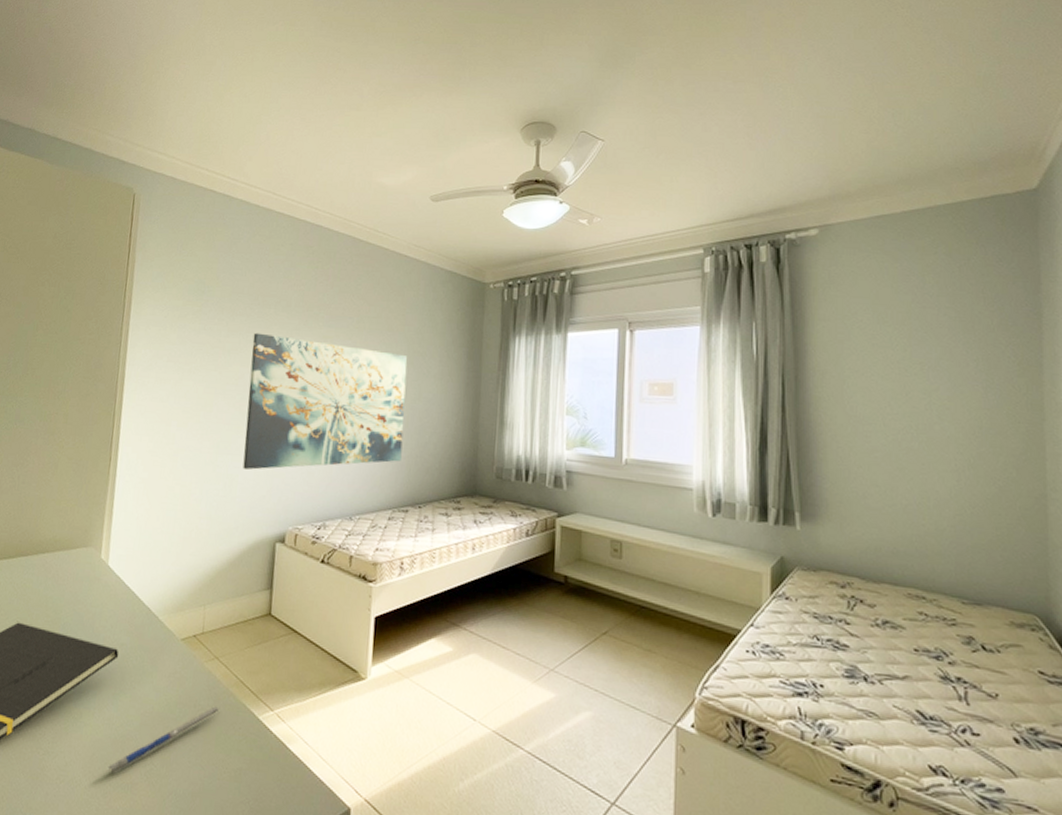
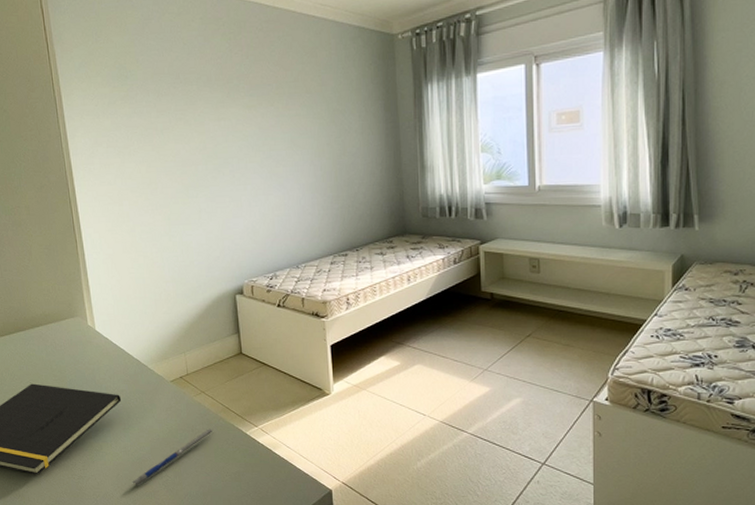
wall art: present [243,332,408,470] -> none [181,110,335,236]

